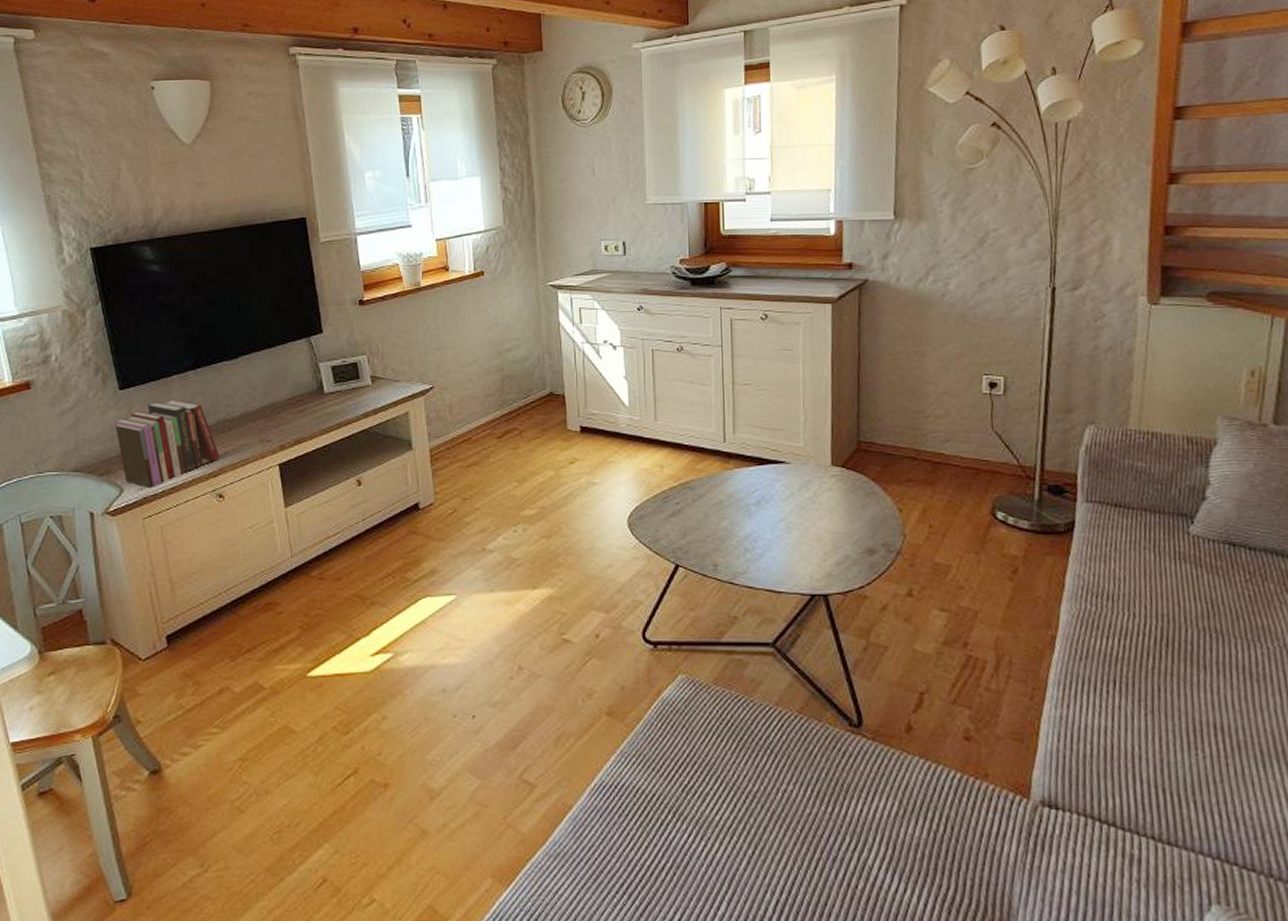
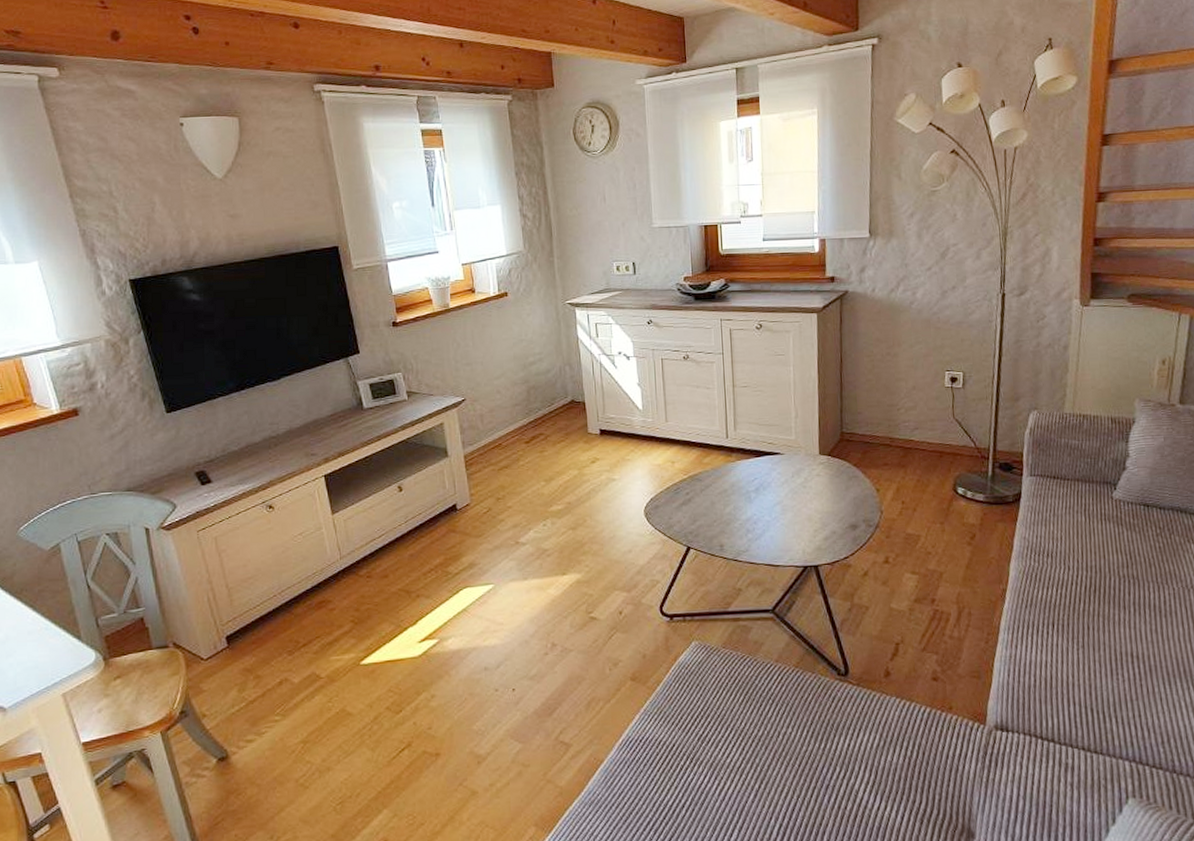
books: present [114,399,220,489] -> none [164,420,268,504]

